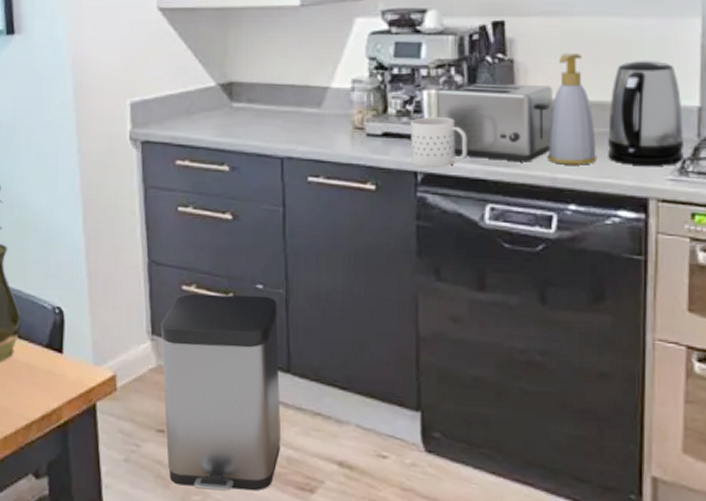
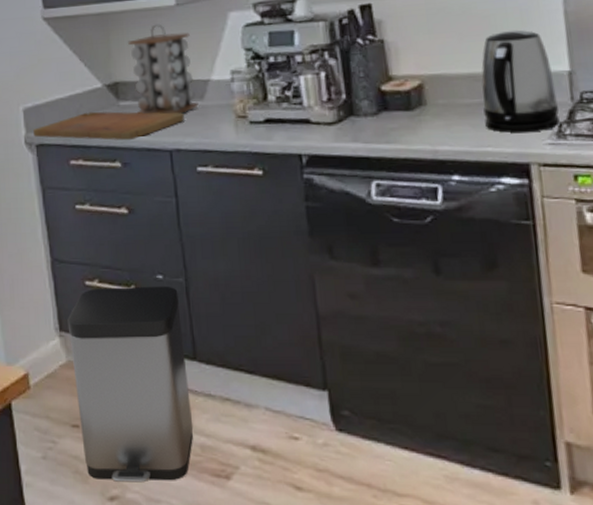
cutting board: none [139,111,300,145] -> present [33,111,185,141]
spice rack: none [247,24,315,120] -> present [128,24,199,114]
mug: present [410,117,467,168] -> none [290,100,348,150]
toaster: present [437,82,553,162] -> none [313,62,428,138]
soap bottle: present [547,52,598,165] -> none [424,29,476,137]

